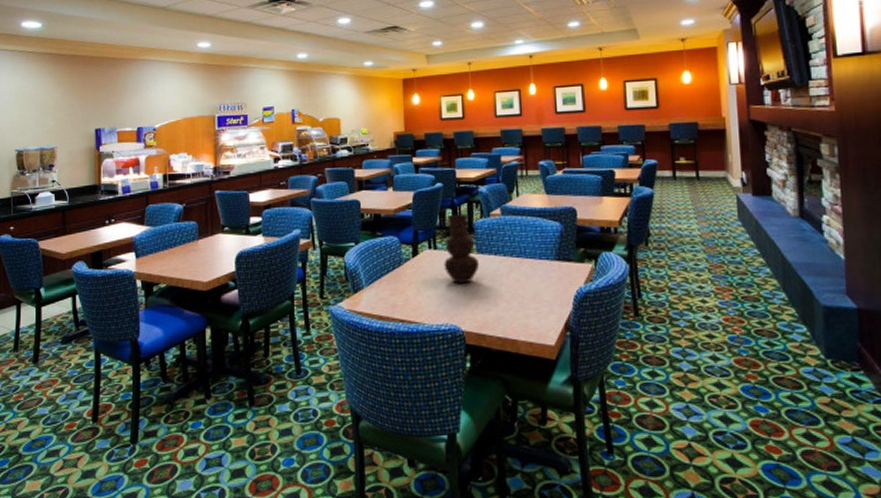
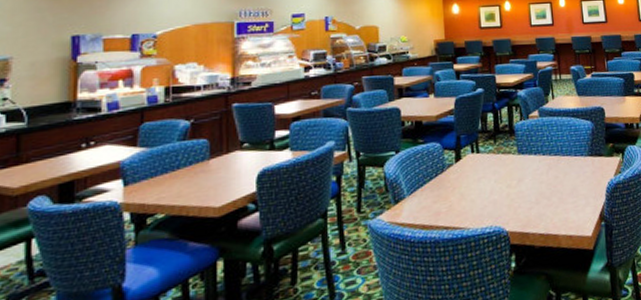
vase: present [444,213,479,284] -> none [486,116,520,185]

